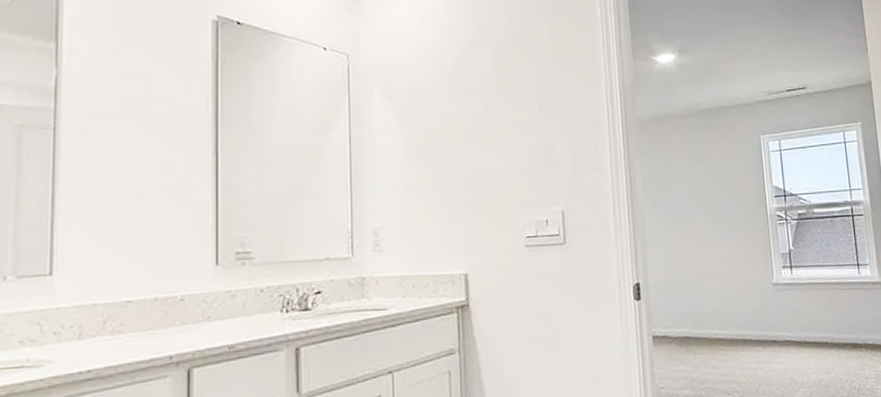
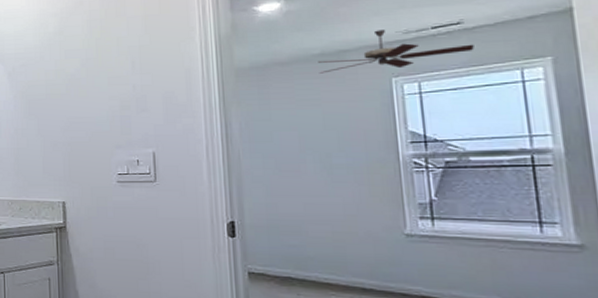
ceiling fan: none [706,89,814,129] -> present [318,29,474,74]

